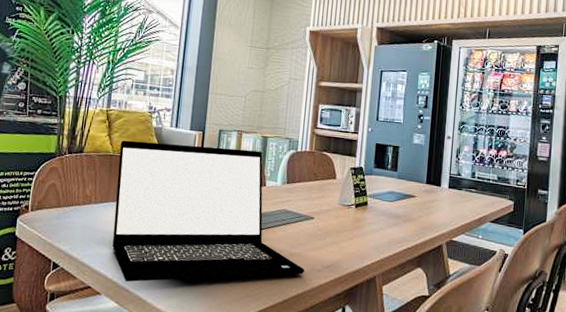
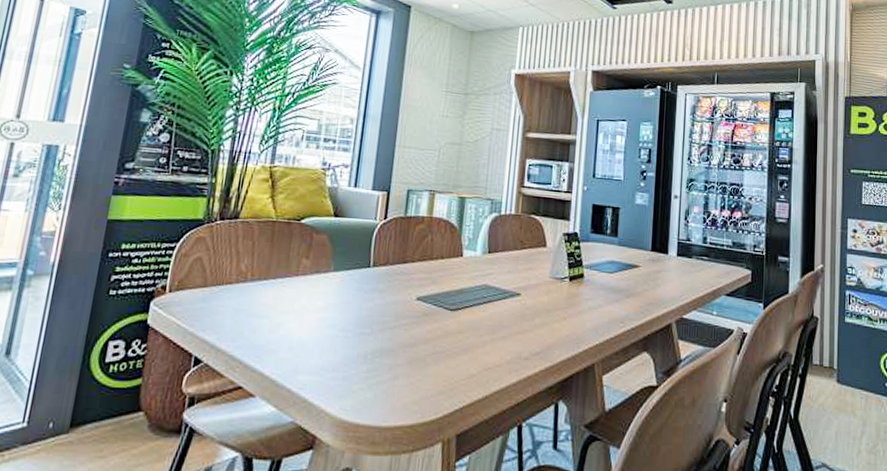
laptop: present [112,140,305,282] -> none [271,203,509,380]

